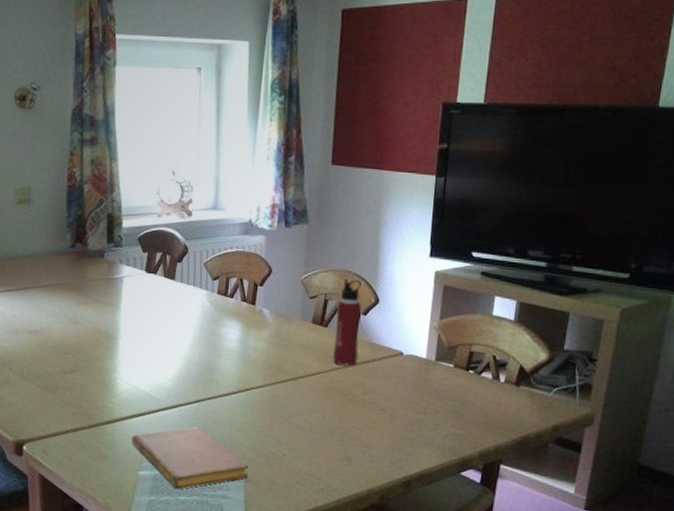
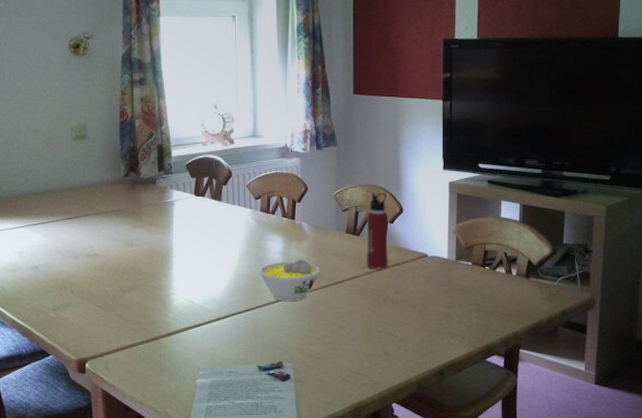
notebook: present [132,426,249,490] -> none [188,333,298,394]
bowl: none [212,349,280,396] -> present [259,259,320,302]

